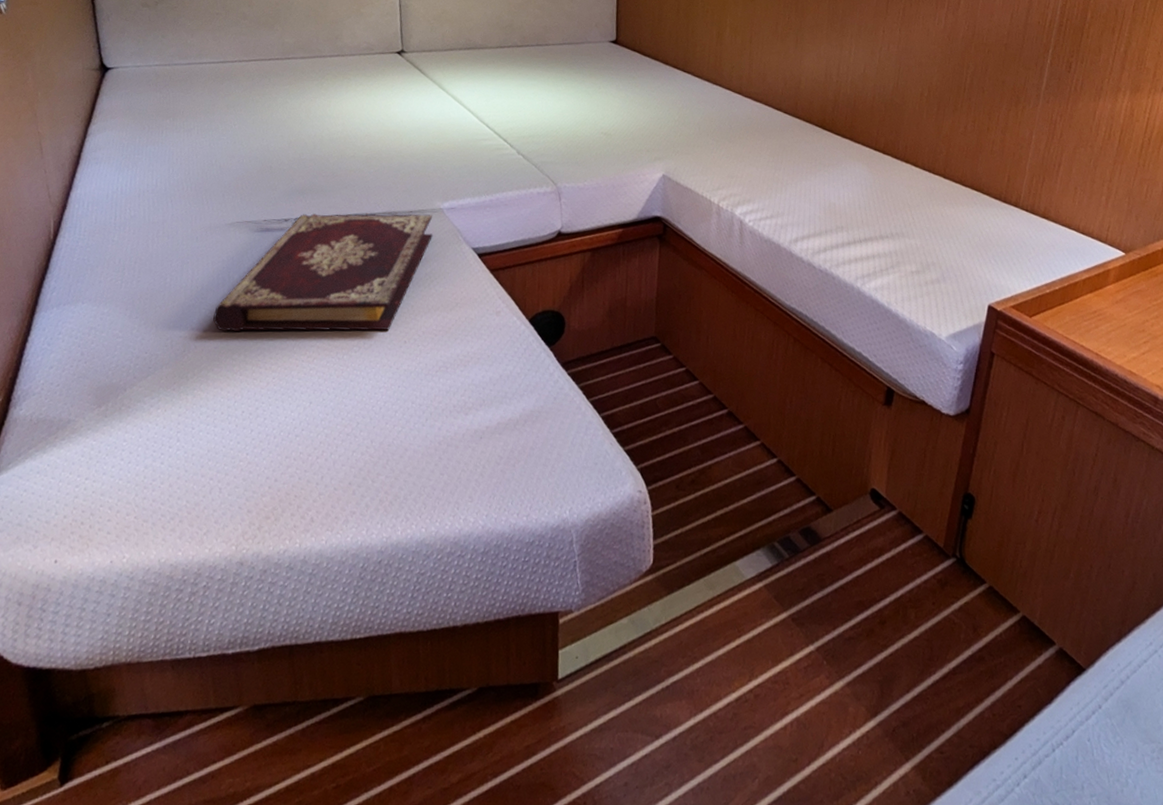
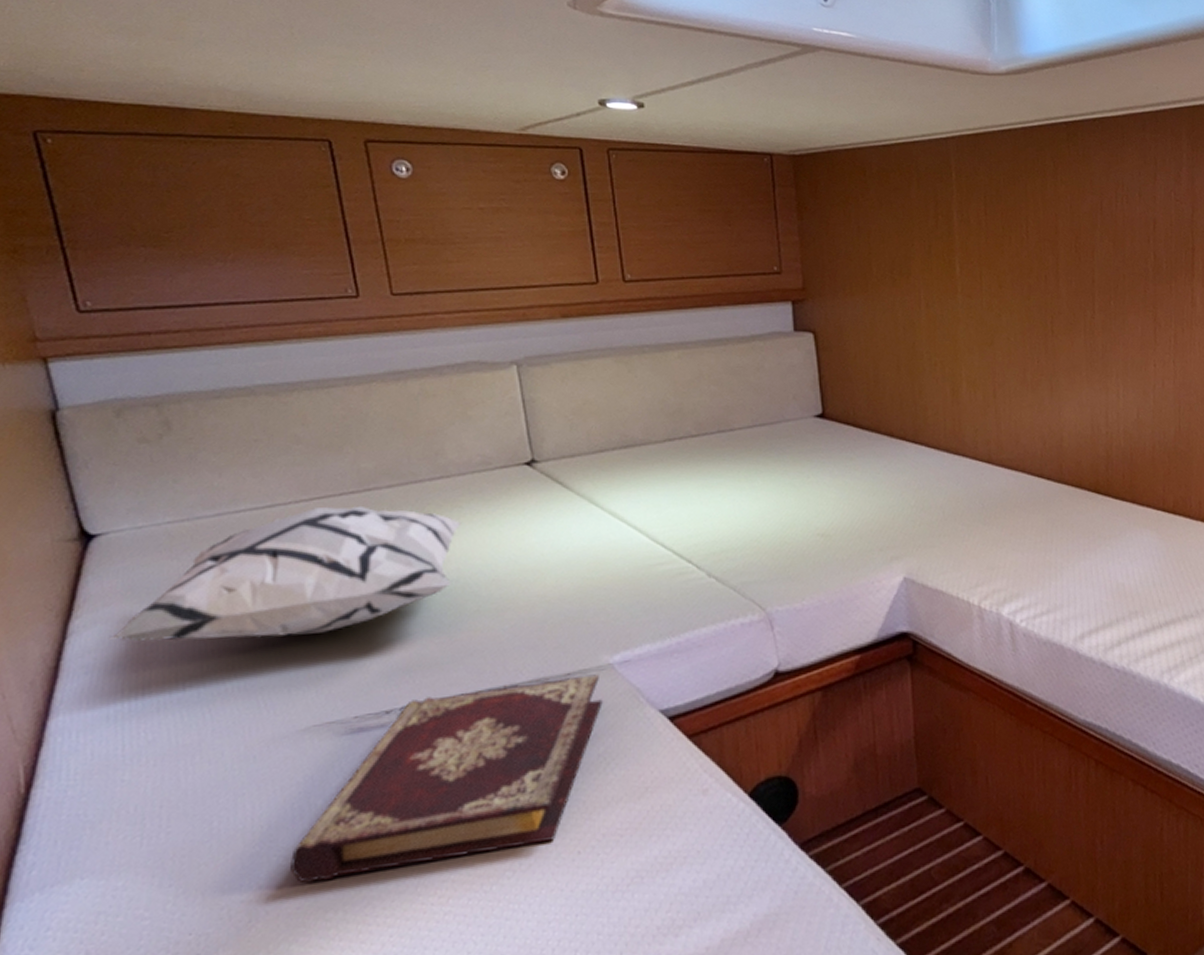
decorative pillow: none [113,67,348,157] -> present [110,505,460,642]

